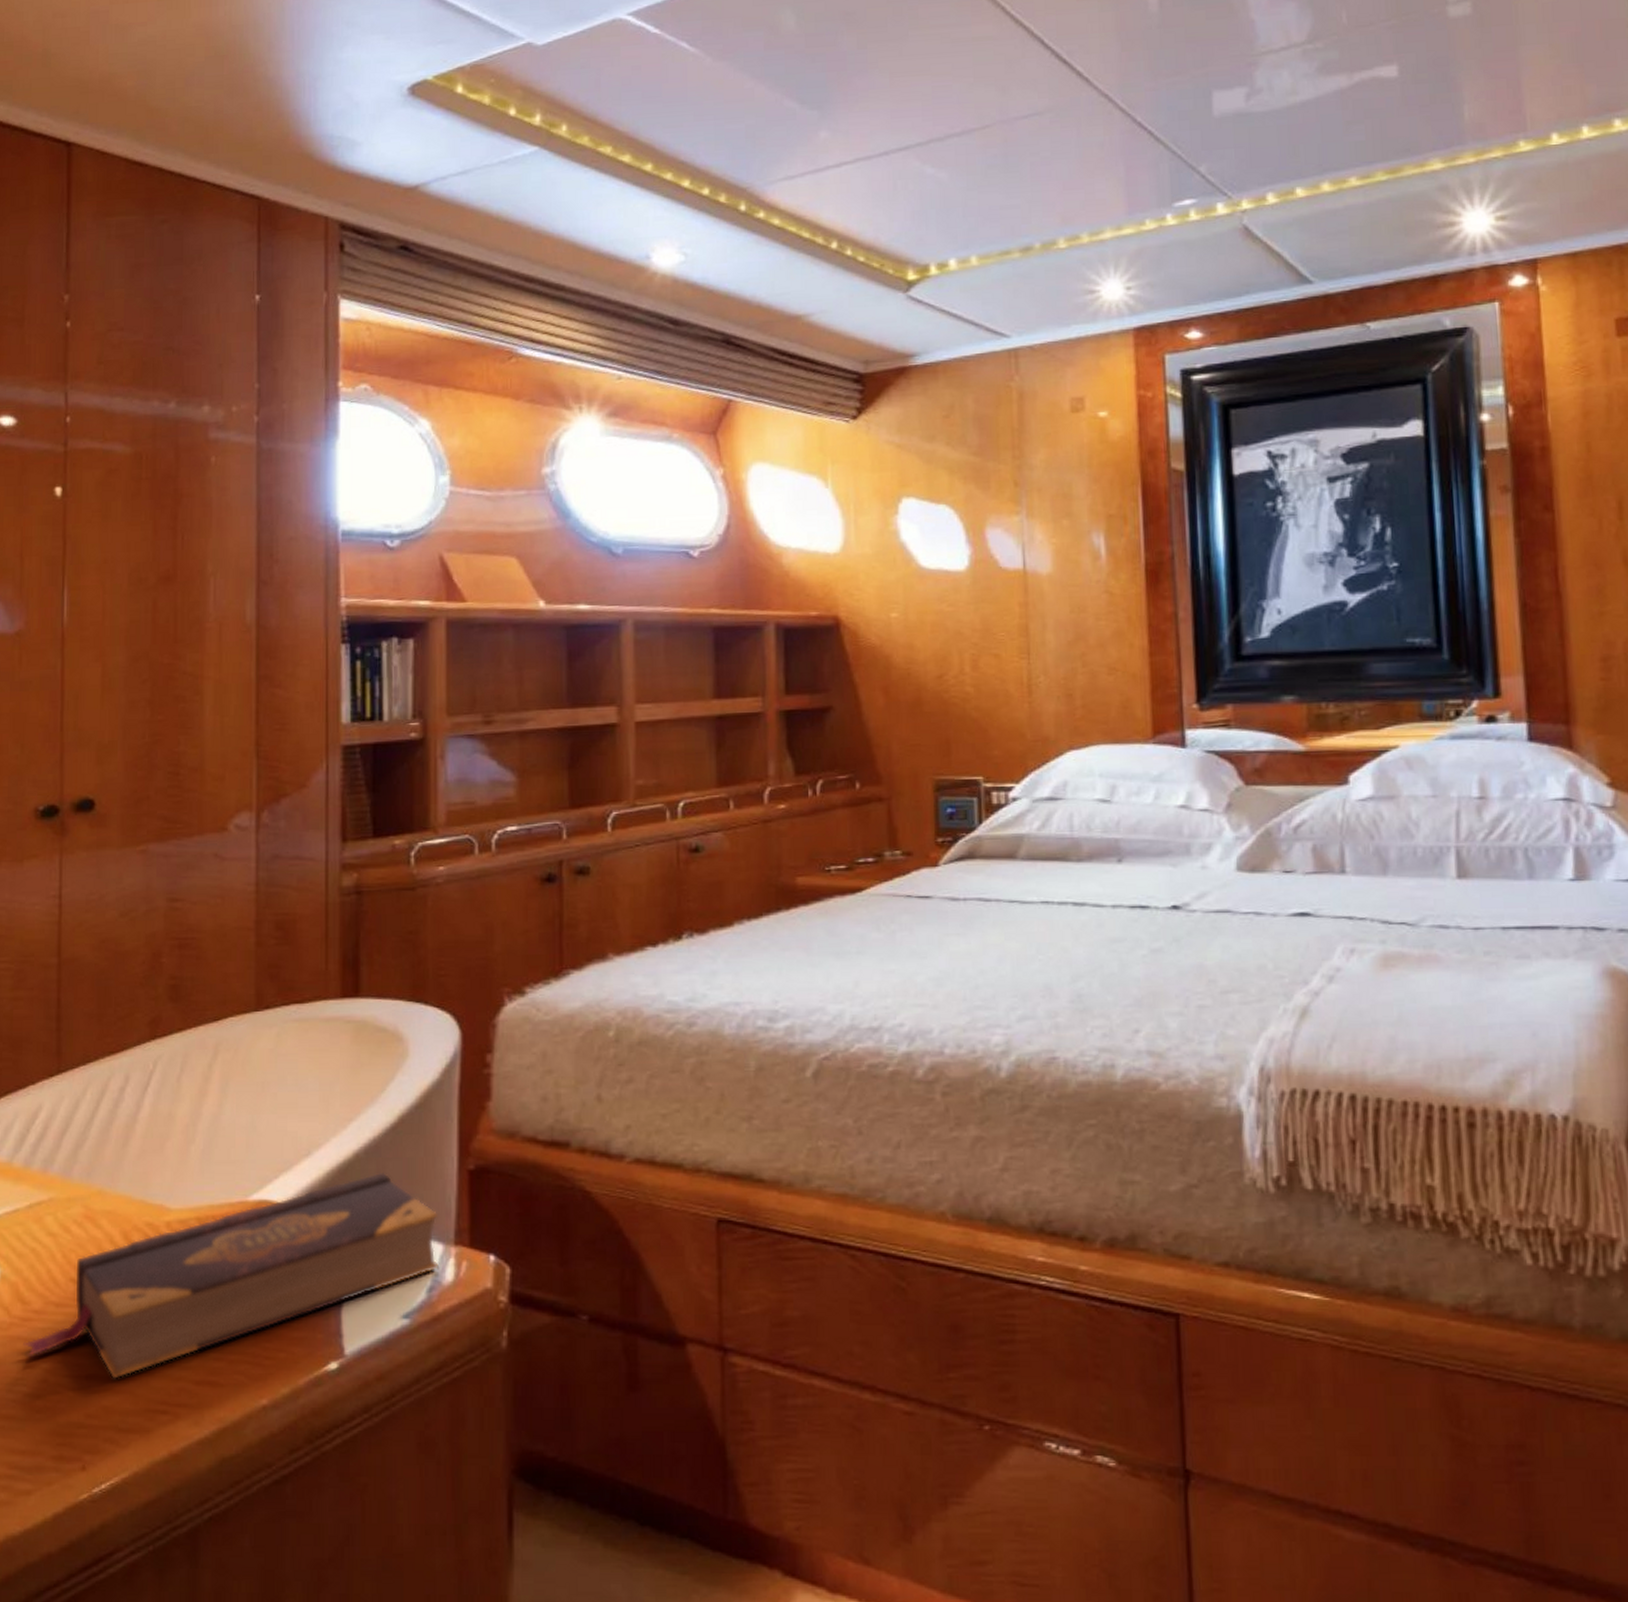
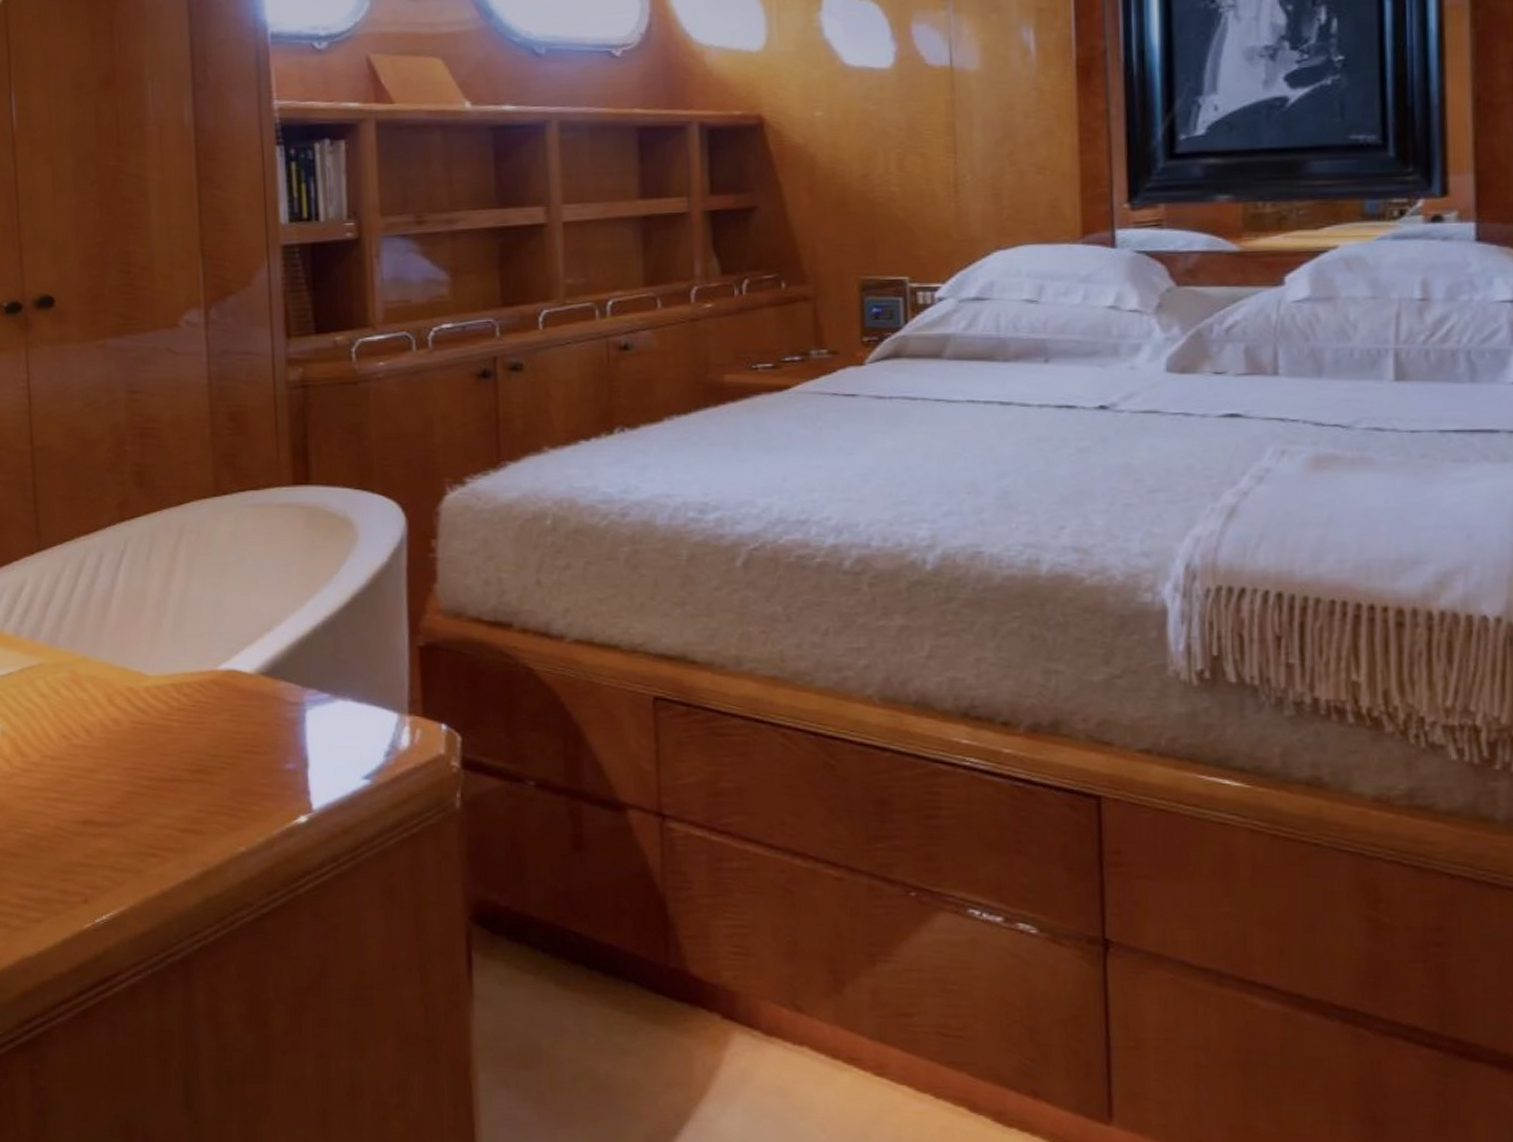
book: present [23,1172,439,1379] -> none [25,646,395,825]

